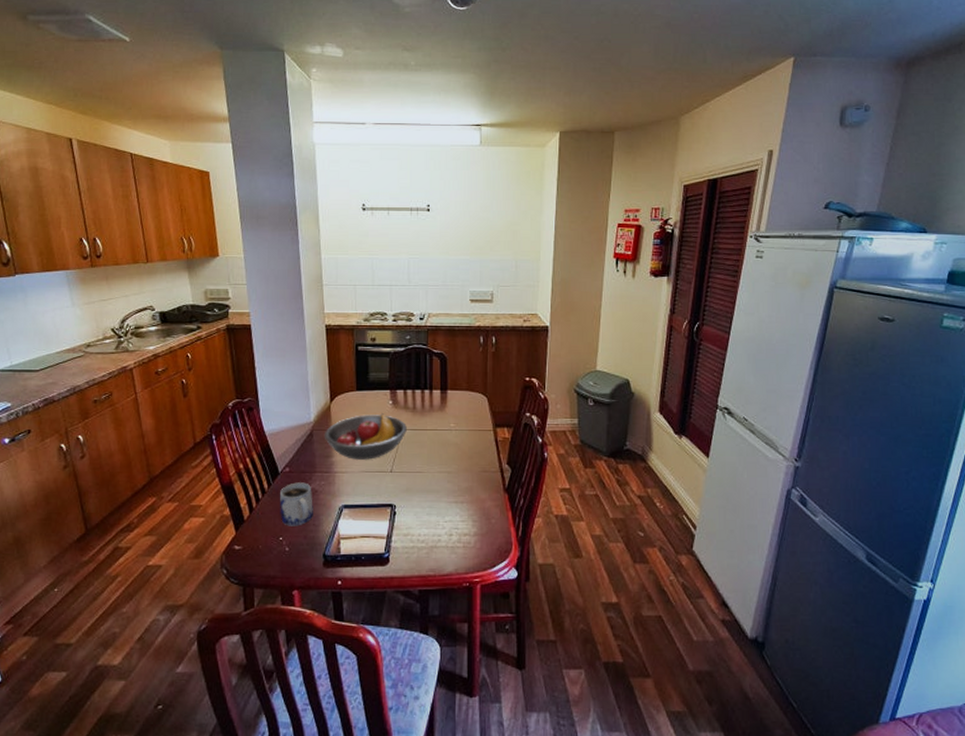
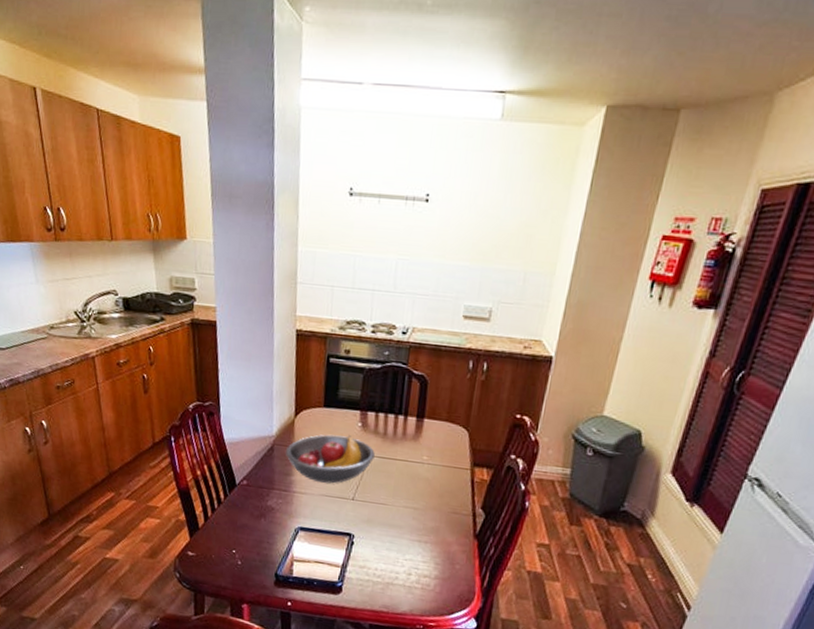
mug: present [280,482,313,526] -> none [234,497,269,542]

